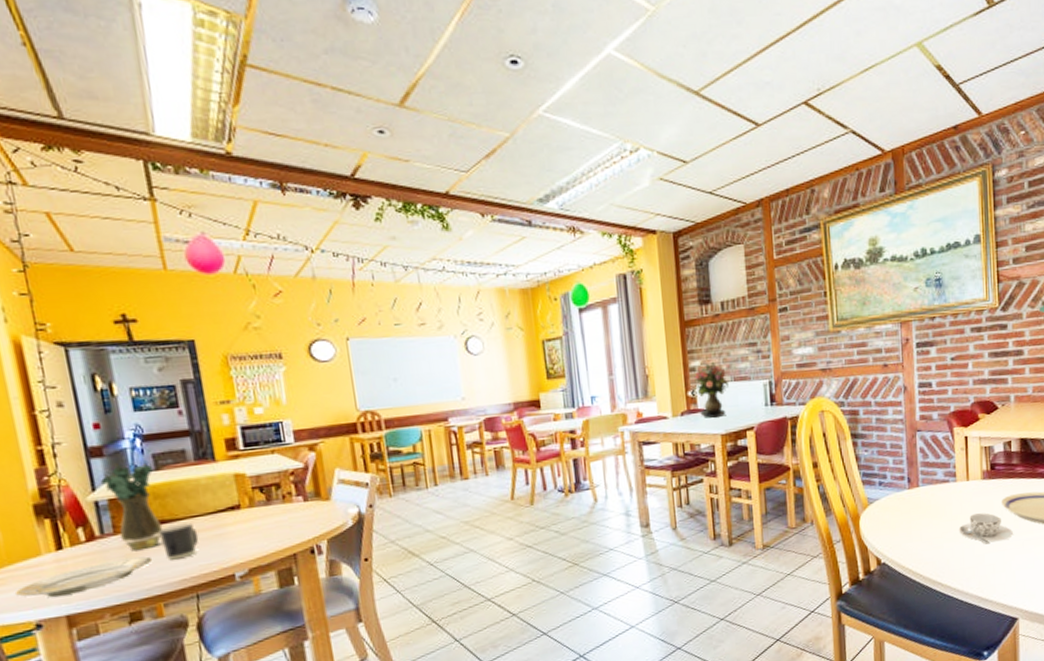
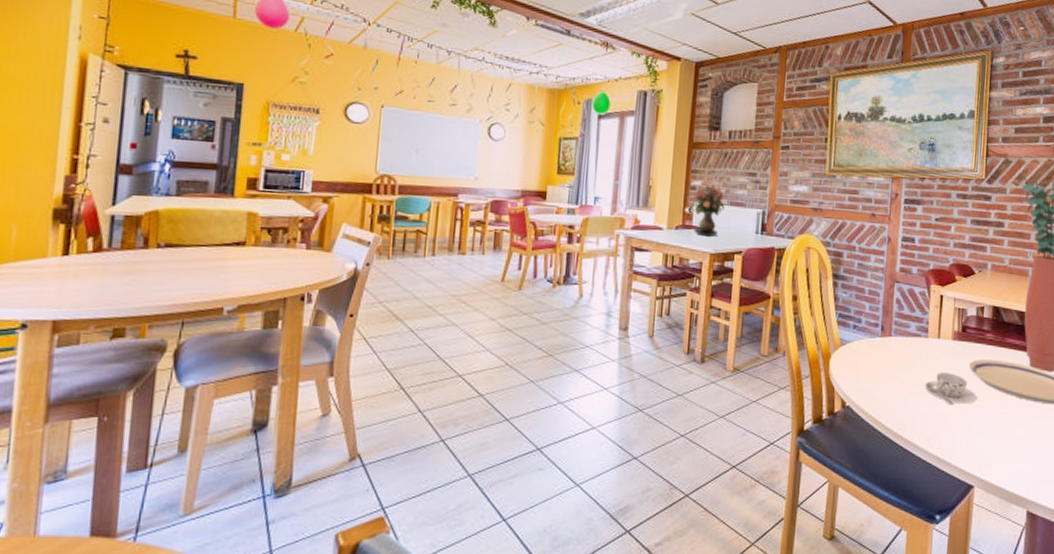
plate: present [14,556,153,597] -> none [10,274,150,301]
vase: present [101,462,164,551] -> none [123,183,174,269]
mug: present [158,523,199,560] -> none [162,250,199,284]

